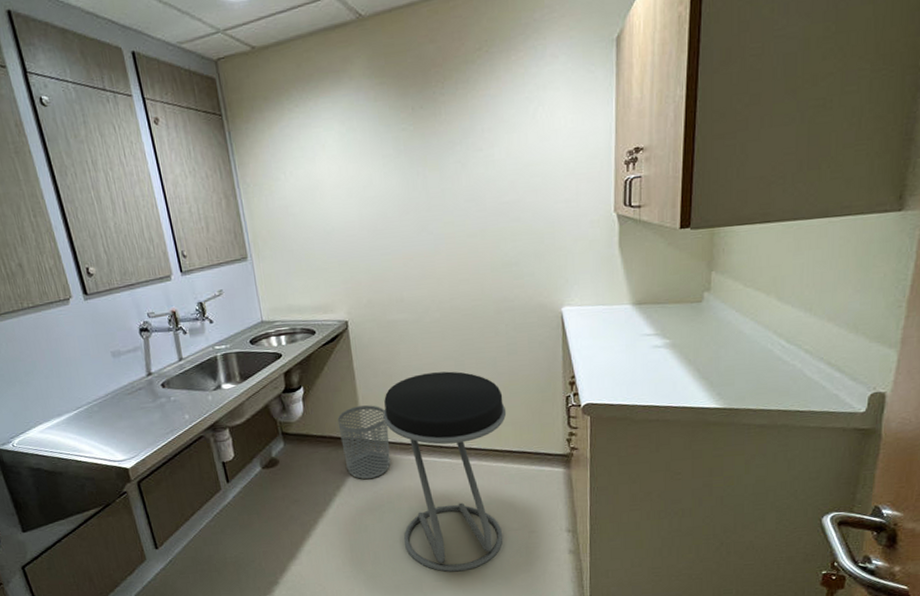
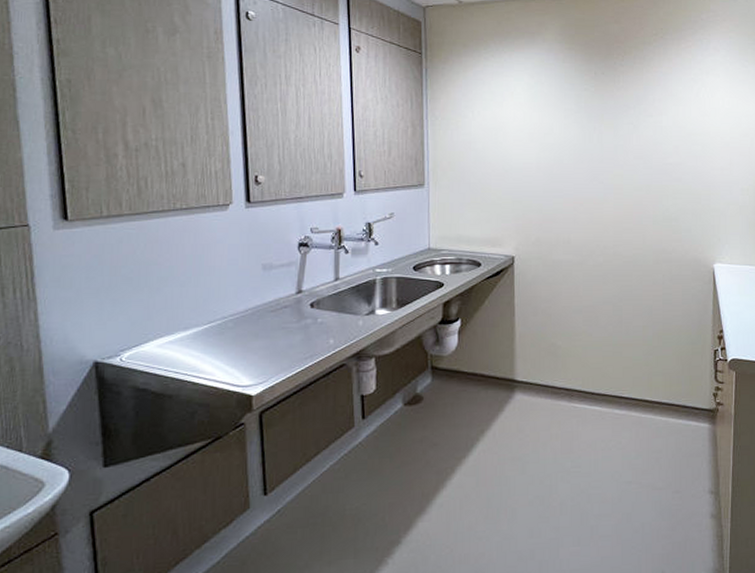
waste bin: present [337,405,391,480] -> none [491,344,542,425]
stool: present [383,371,507,572] -> none [538,316,658,536]

